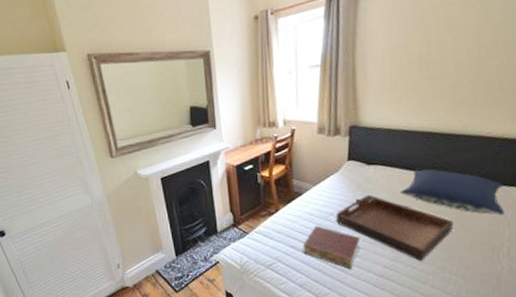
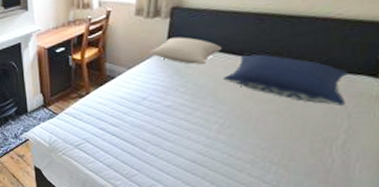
book: present [303,225,360,269] -> none [112,109,174,153]
pillow: none [332,153,397,180] -> present [148,37,223,65]
serving tray: present [336,194,454,262] -> none [149,80,282,150]

